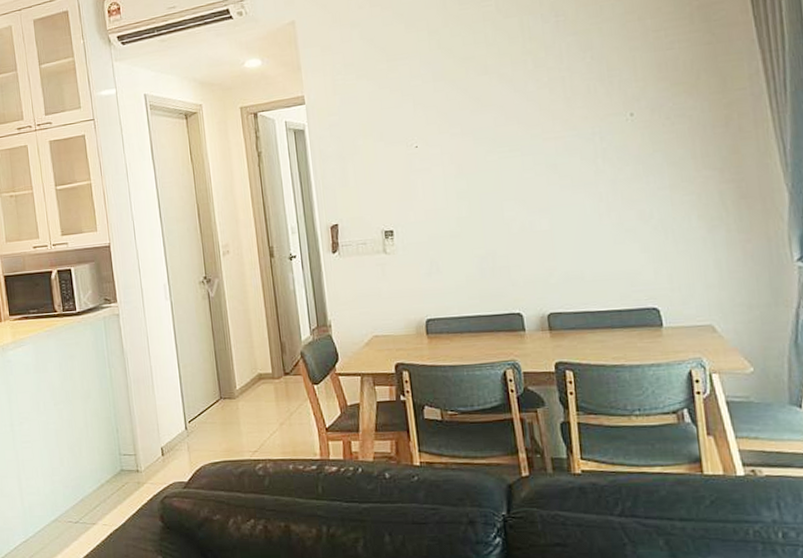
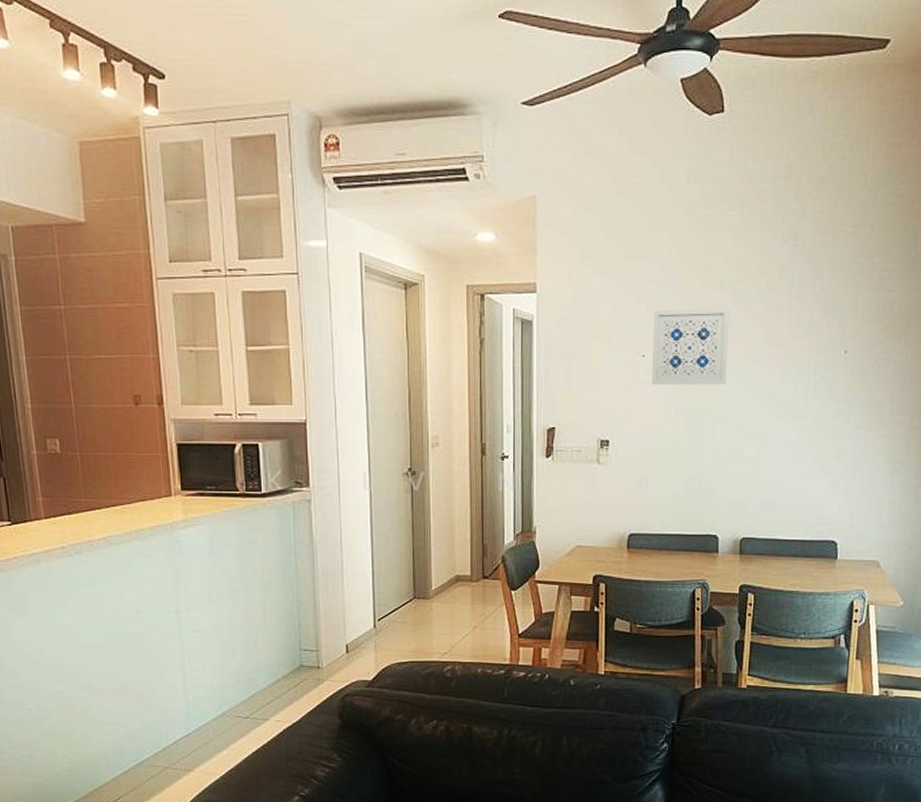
wall art: none [421,91,506,173] -> present [652,308,729,385]

